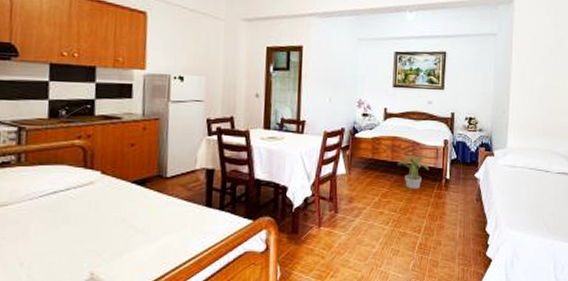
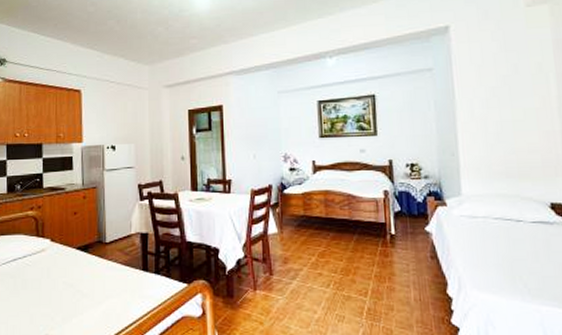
potted plant: present [398,155,430,189] -> none [333,210,370,247]

